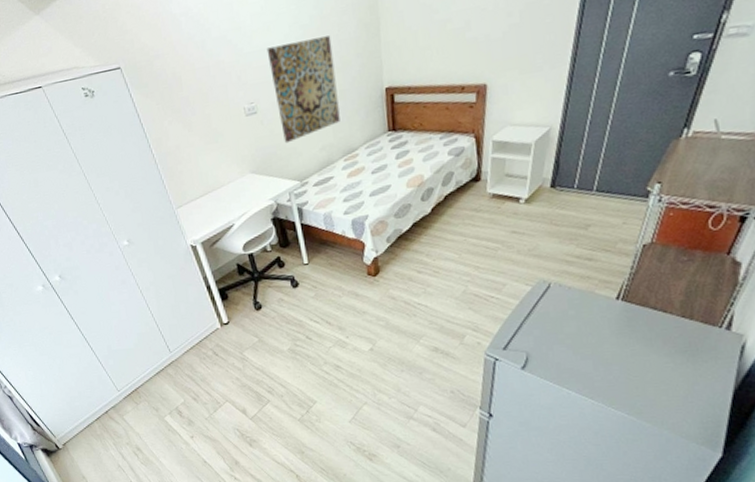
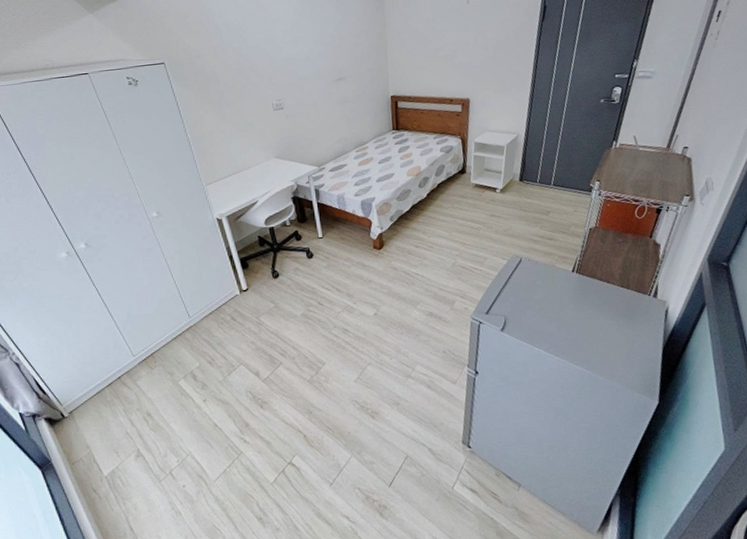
wall art: present [266,35,340,144] -> none [294,52,354,135]

